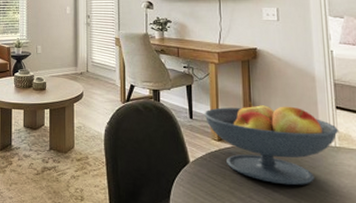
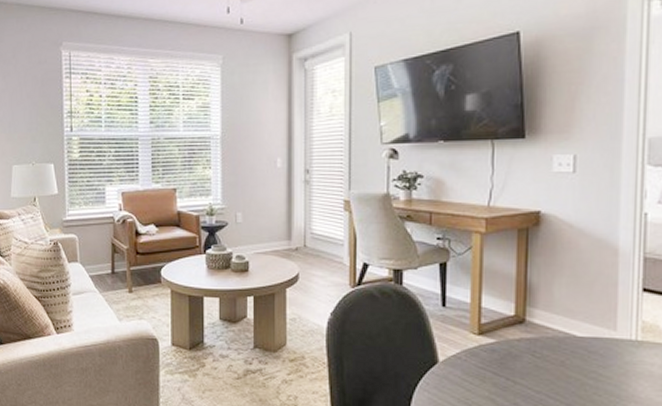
fruit bowl: present [204,101,339,185] -> none [461,283,644,389]

